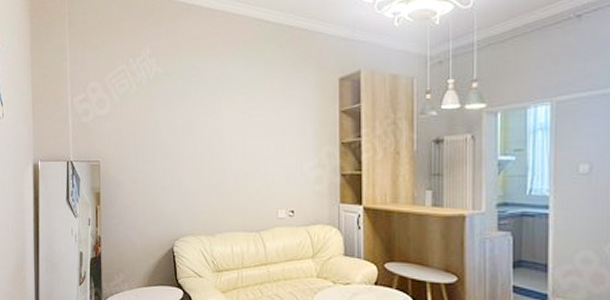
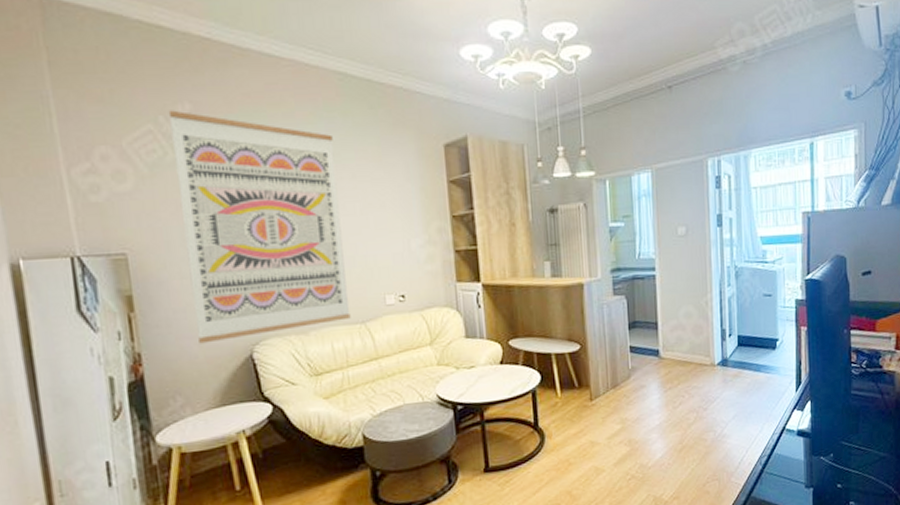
wall art: none [136,54,249,235] -> present [168,110,351,344]

